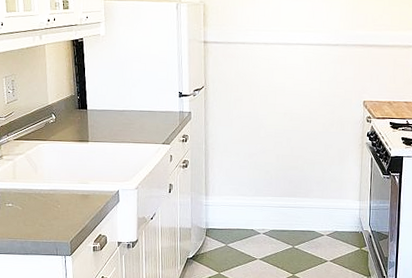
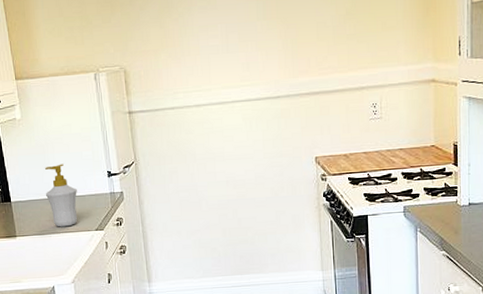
soap bottle: none [120,80,149,138] -> present [45,164,78,227]

